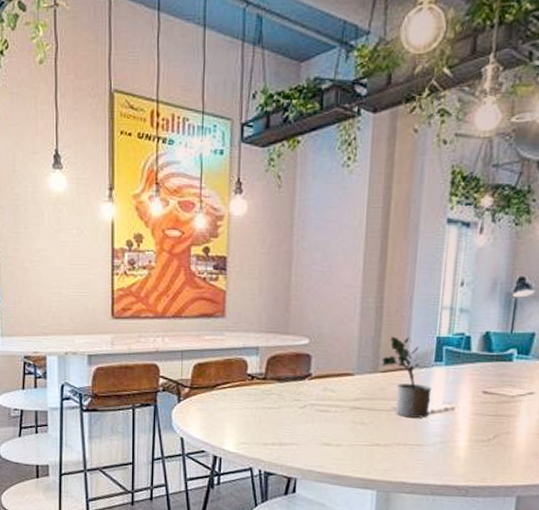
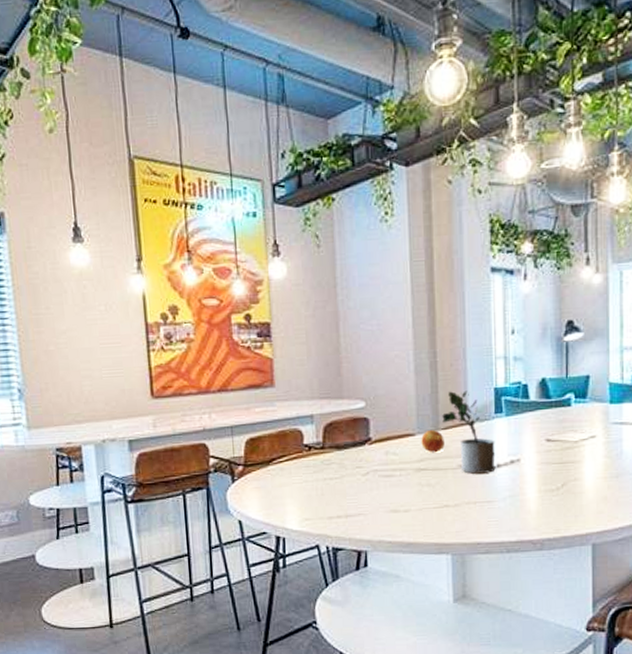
fruit: none [359,371,382,394] -> present [421,429,445,453]

